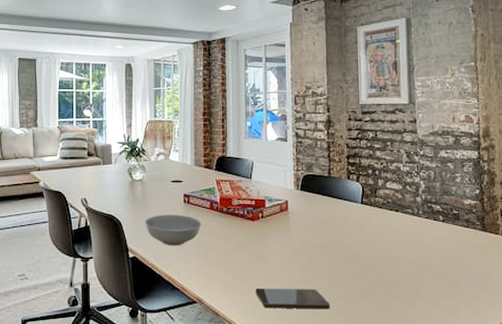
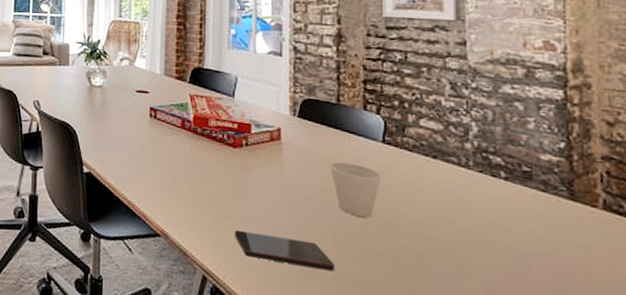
bowl: present [145,215,202,245] -> none [103,128,170,166]
cup: none [325,223,361,263] -> present [330,162,380,218]

